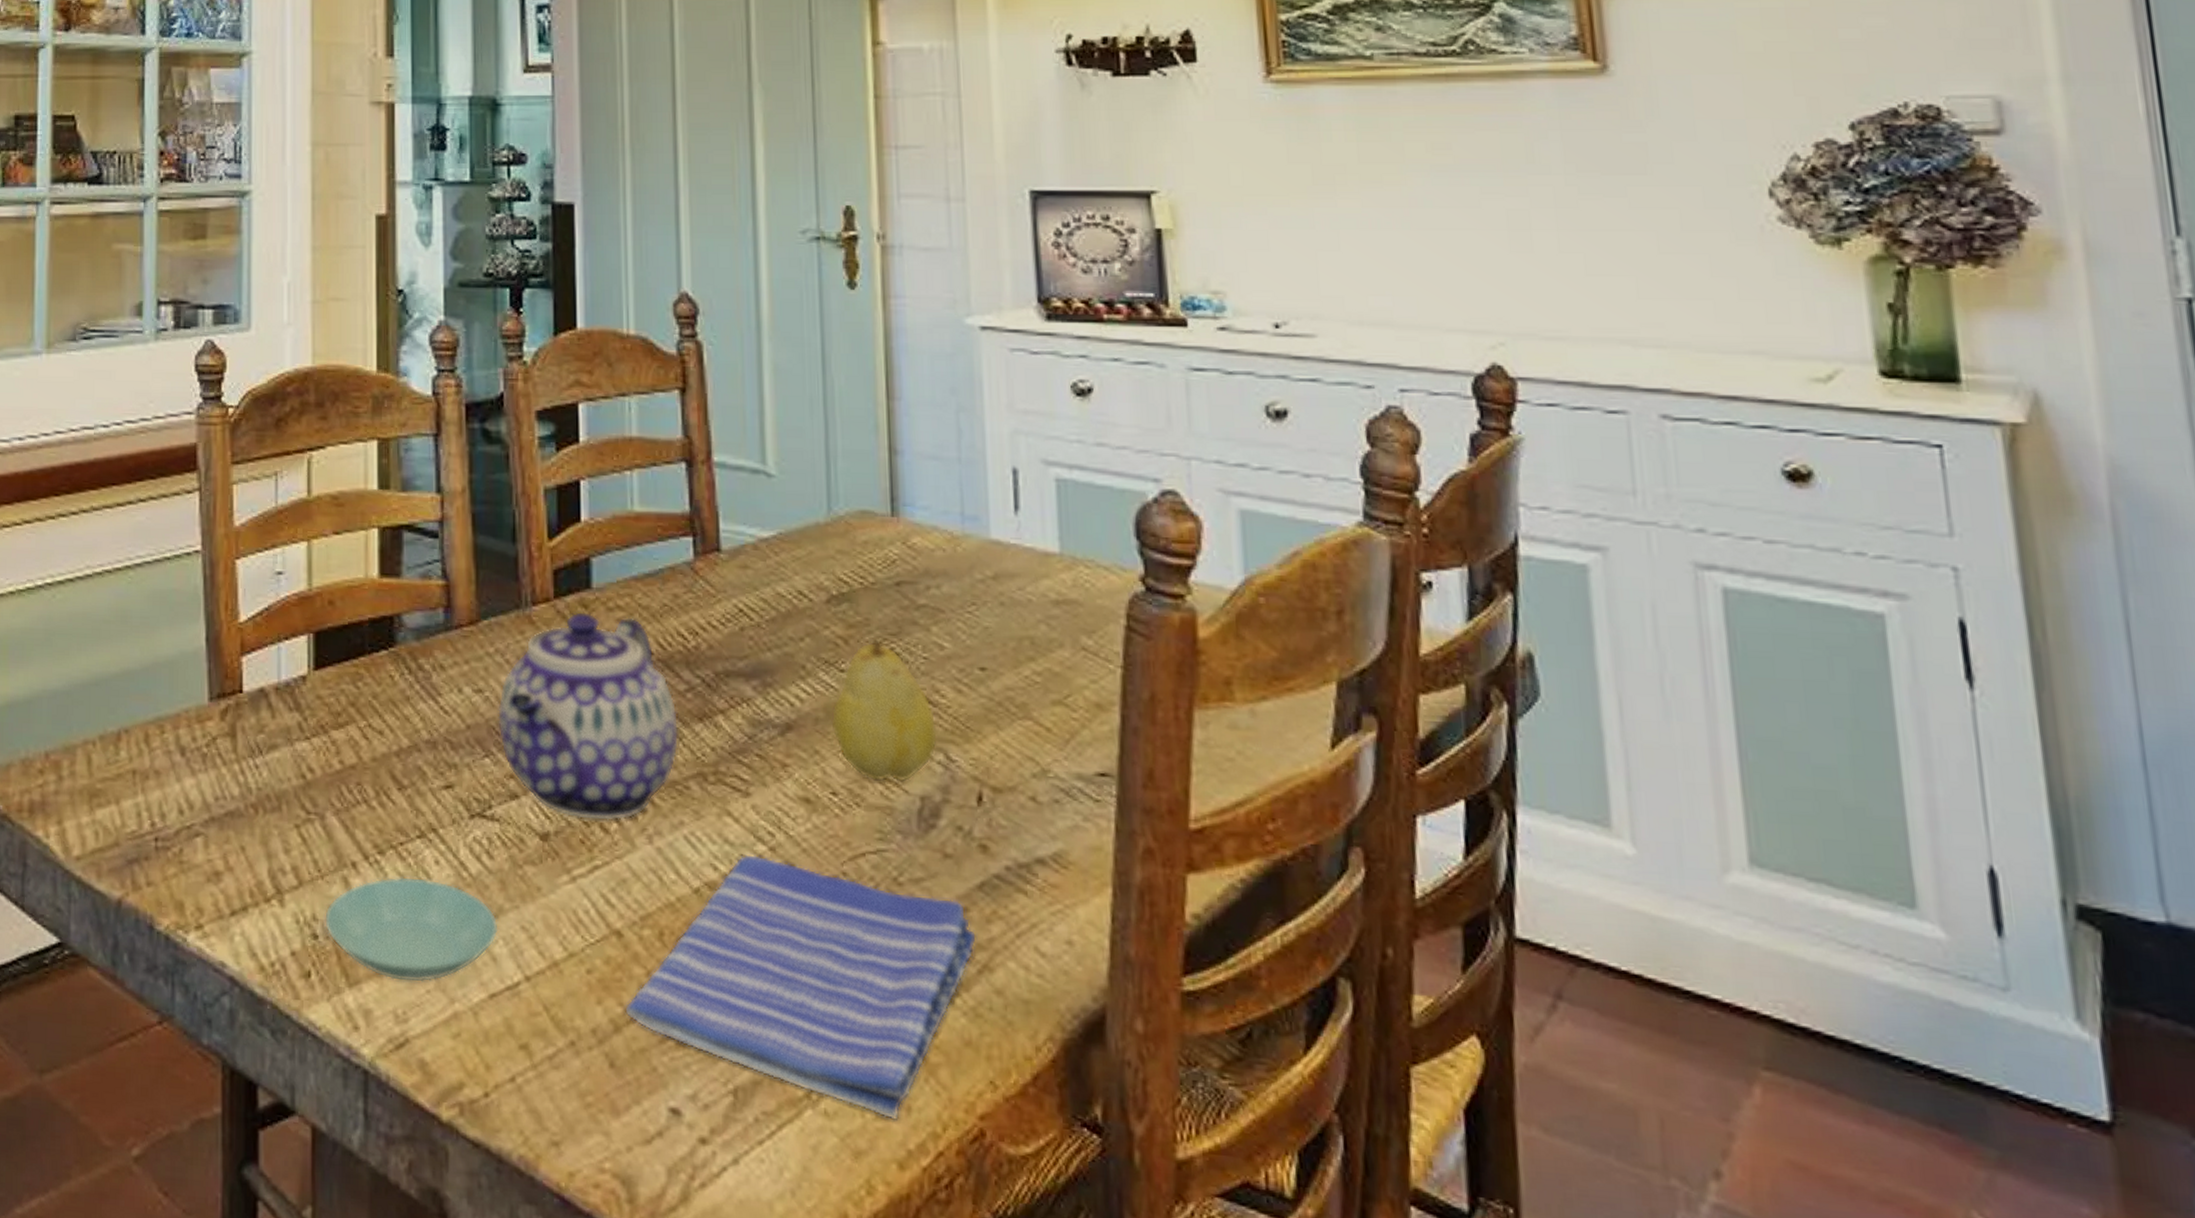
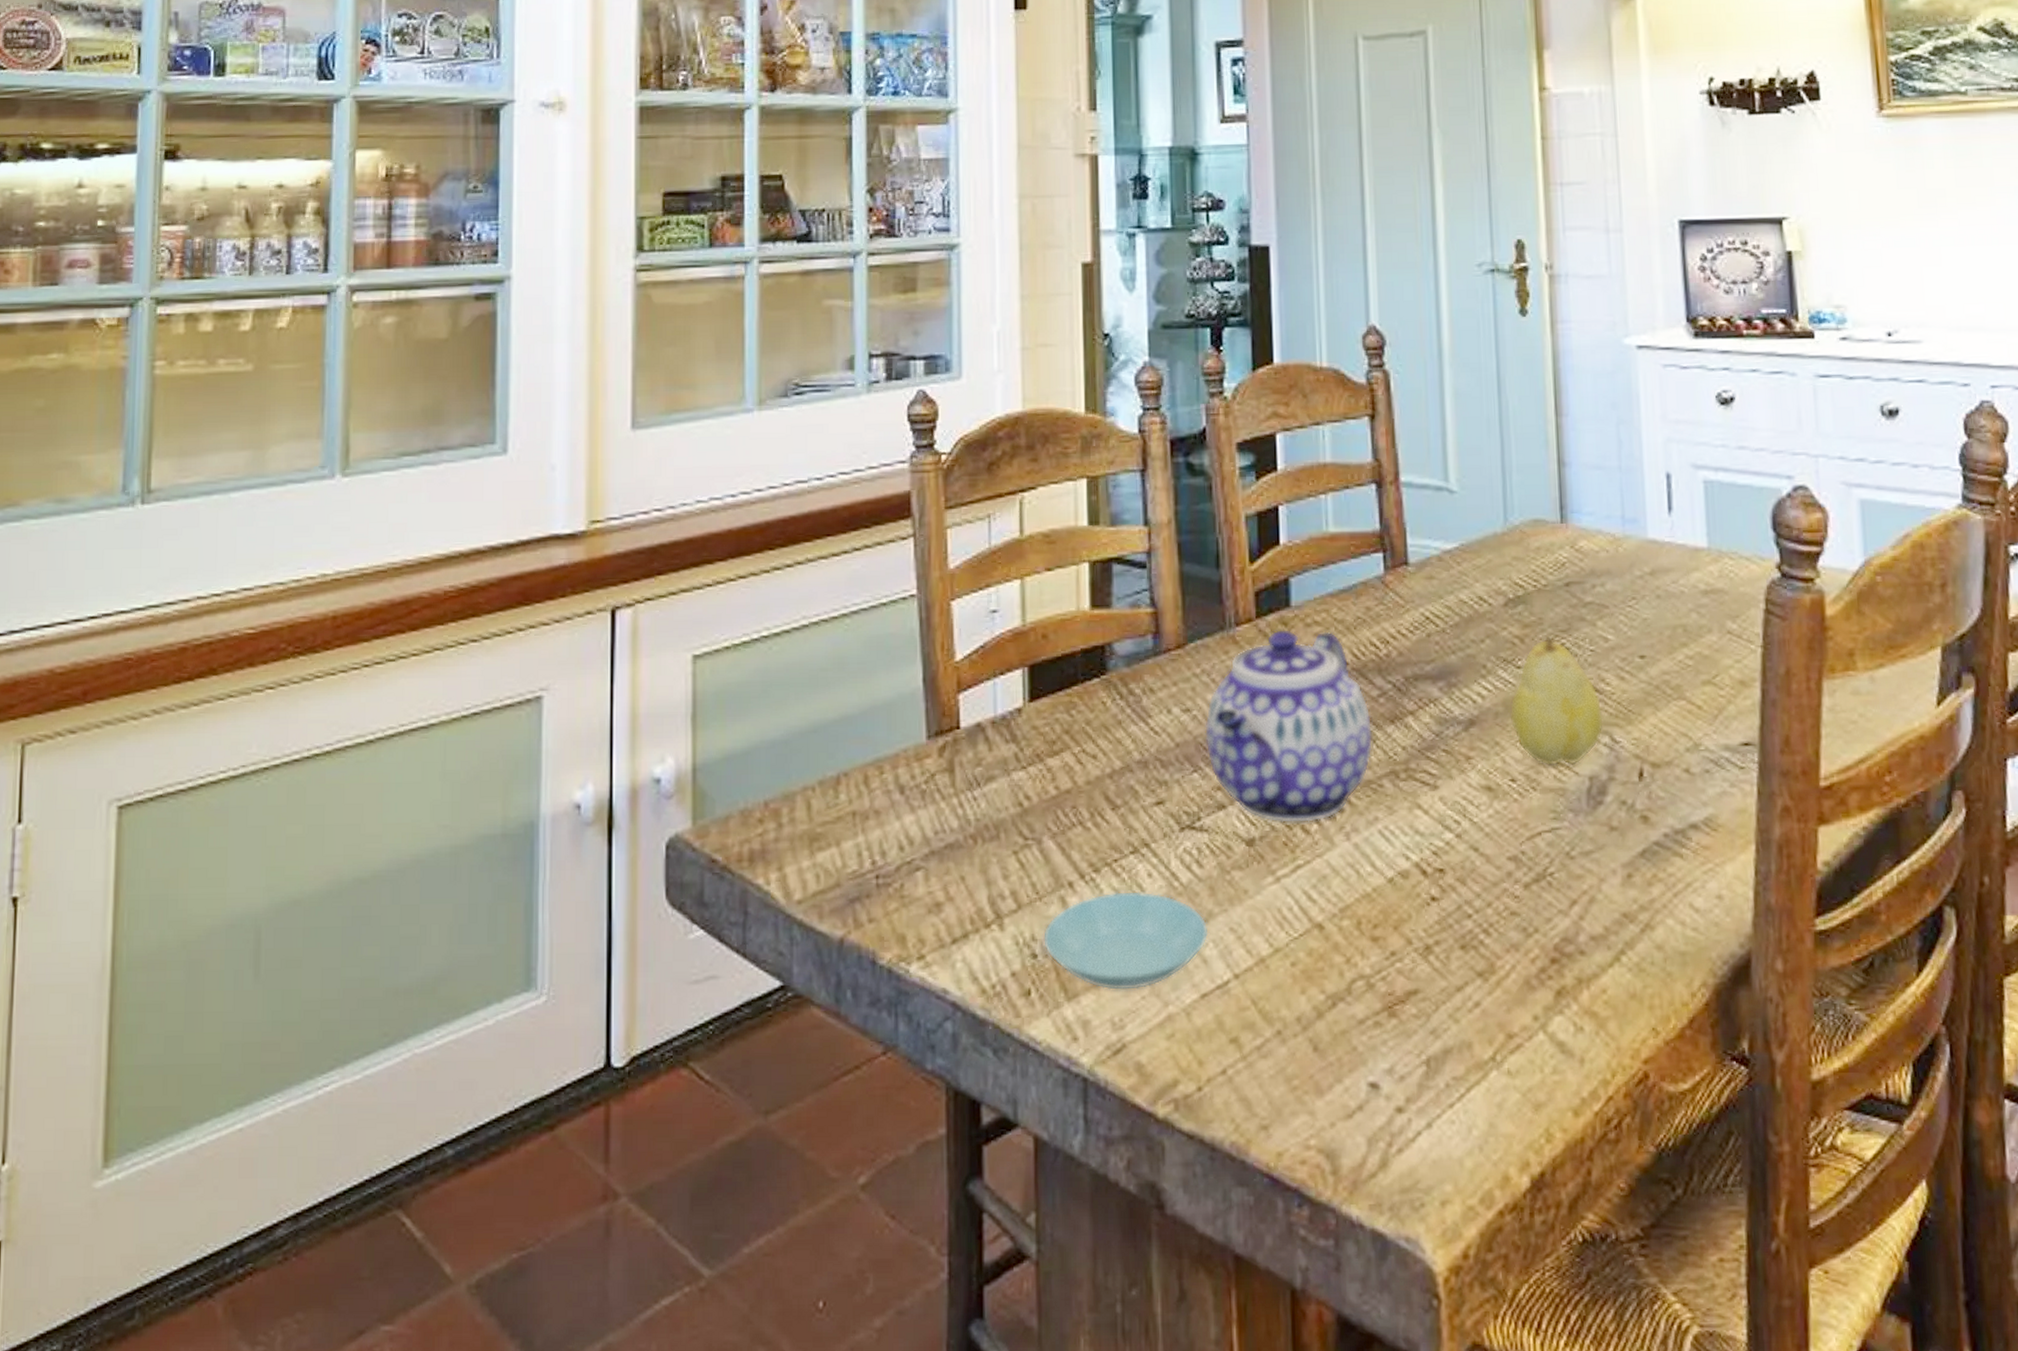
dish towel: present [625,854,978,1120] -> none [1327,842,1640,1072]

